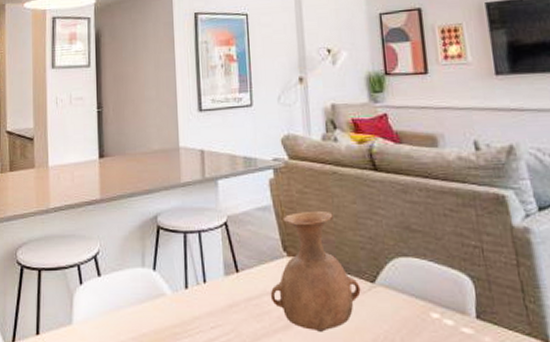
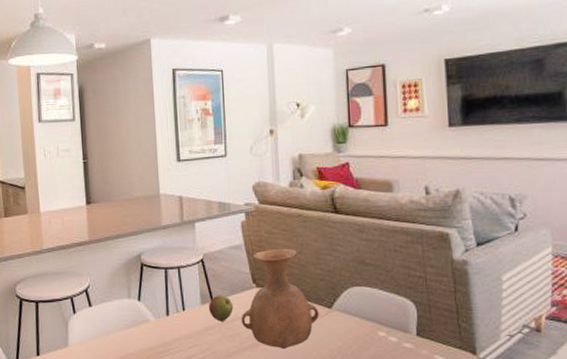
apple: none [232,265,262,297] -> present [208,295,234,322]

